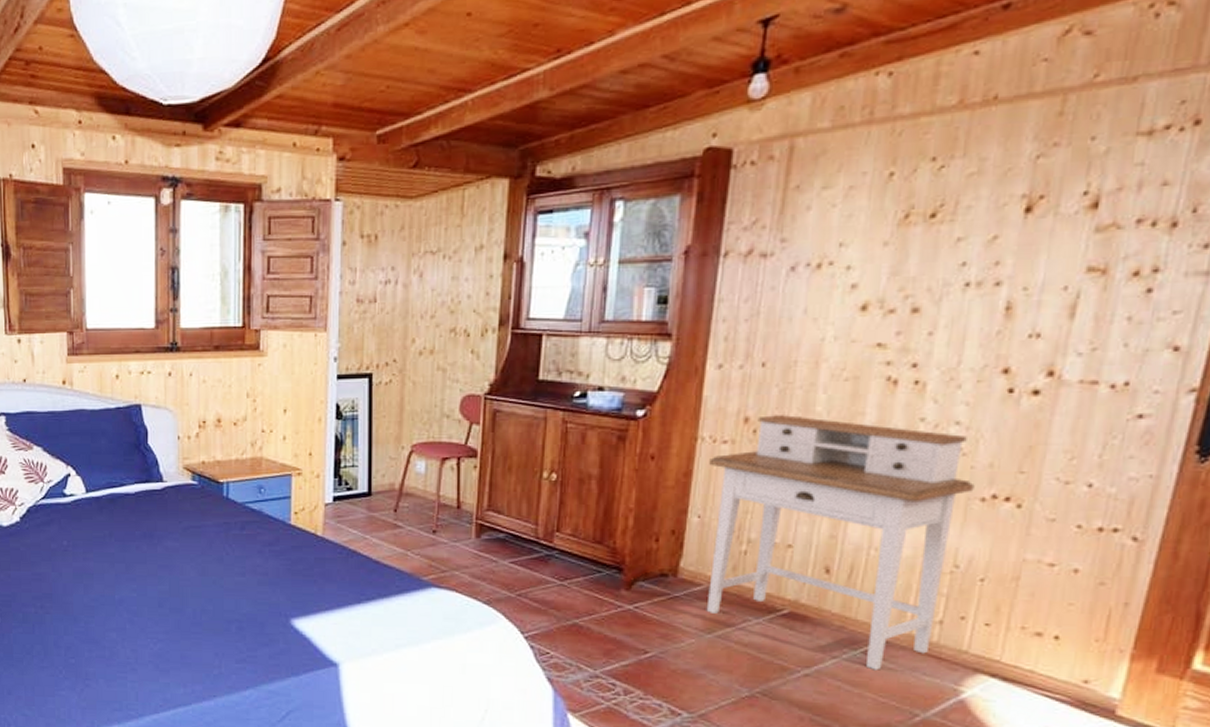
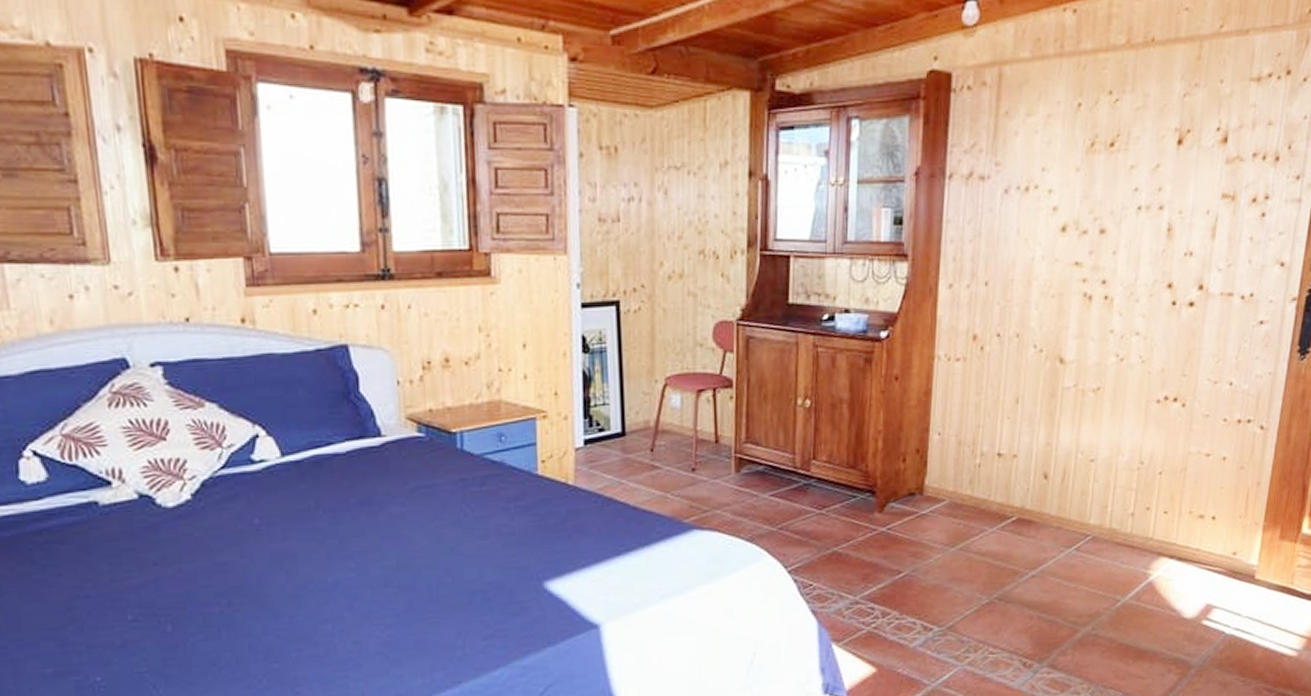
desk: present [706,415,975,671] -> none [946,331,1152,565]

